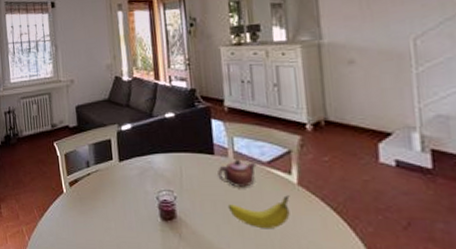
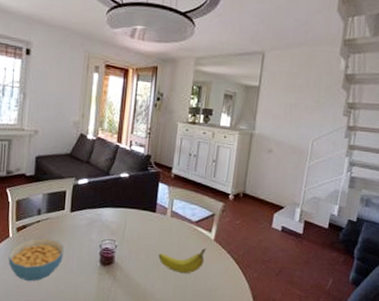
cereal bowl: none [65,191,120,241] -> present [8,237,65,282]
teapot: present [218,159,257,187] -> none [155,217,187,240]

